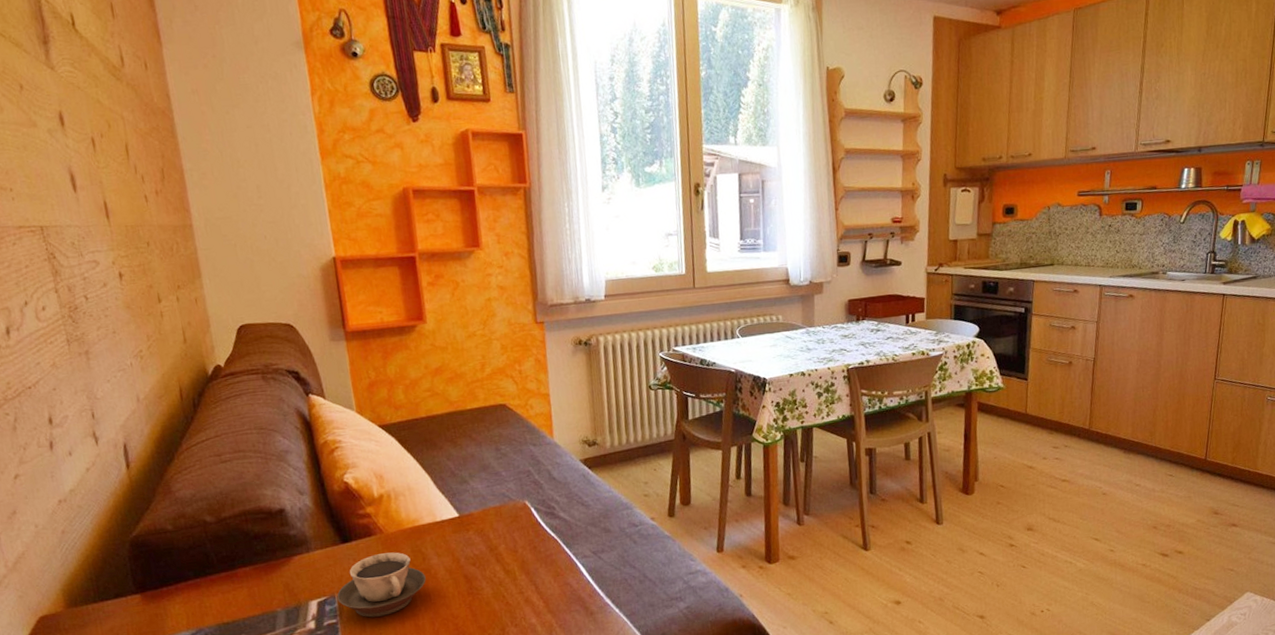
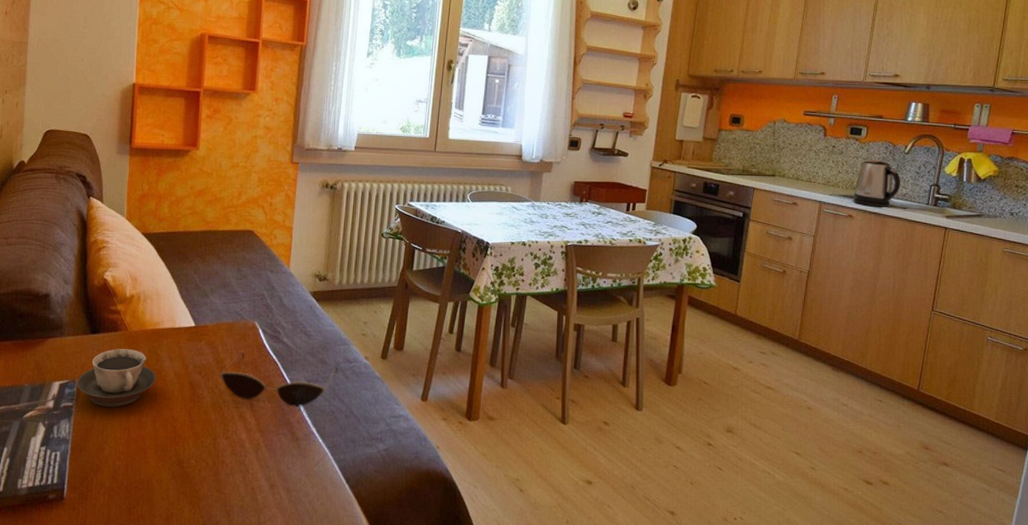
eyeglasses: none [496,532,625,583] -> present [220,351,338,407]
kettle: none [1132,233,1179,284] -> present [853,160,901,207]

